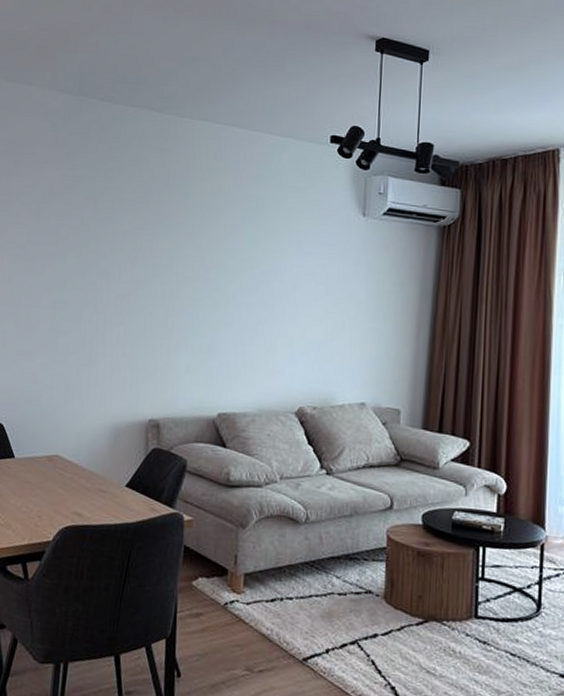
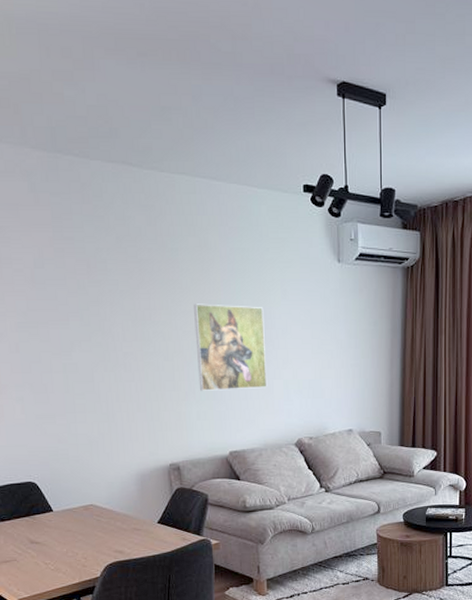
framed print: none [193,249,274,345] -> present [194,304,268,391]

